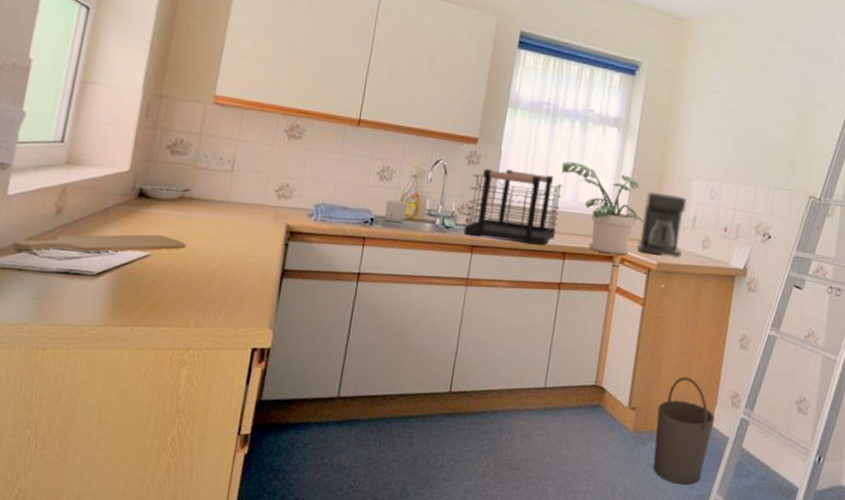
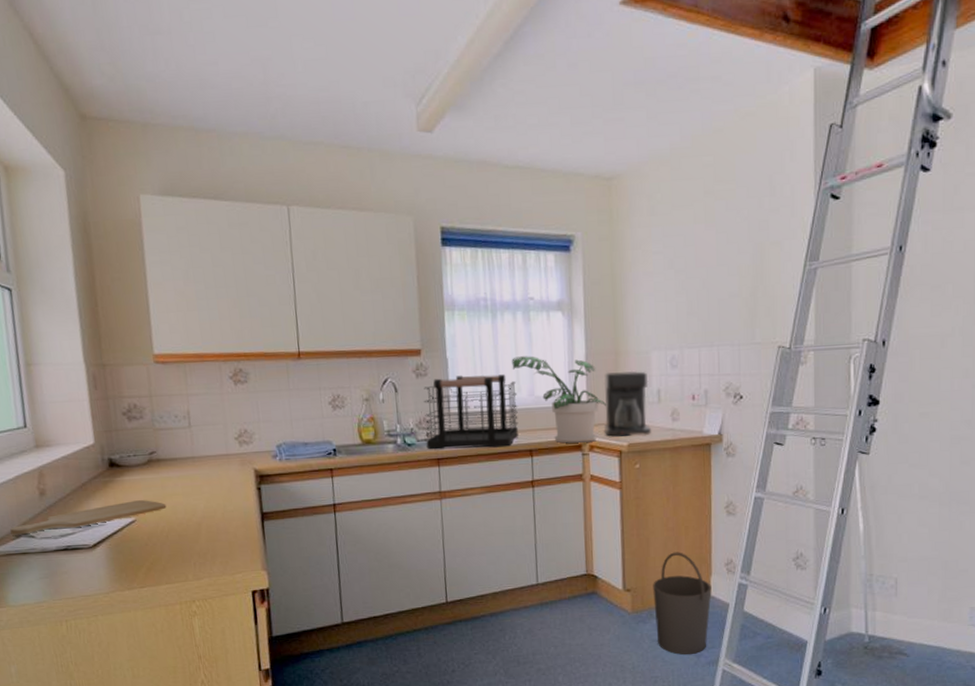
mug: present [384,199,413,223] -> none [344,426,373,450]

